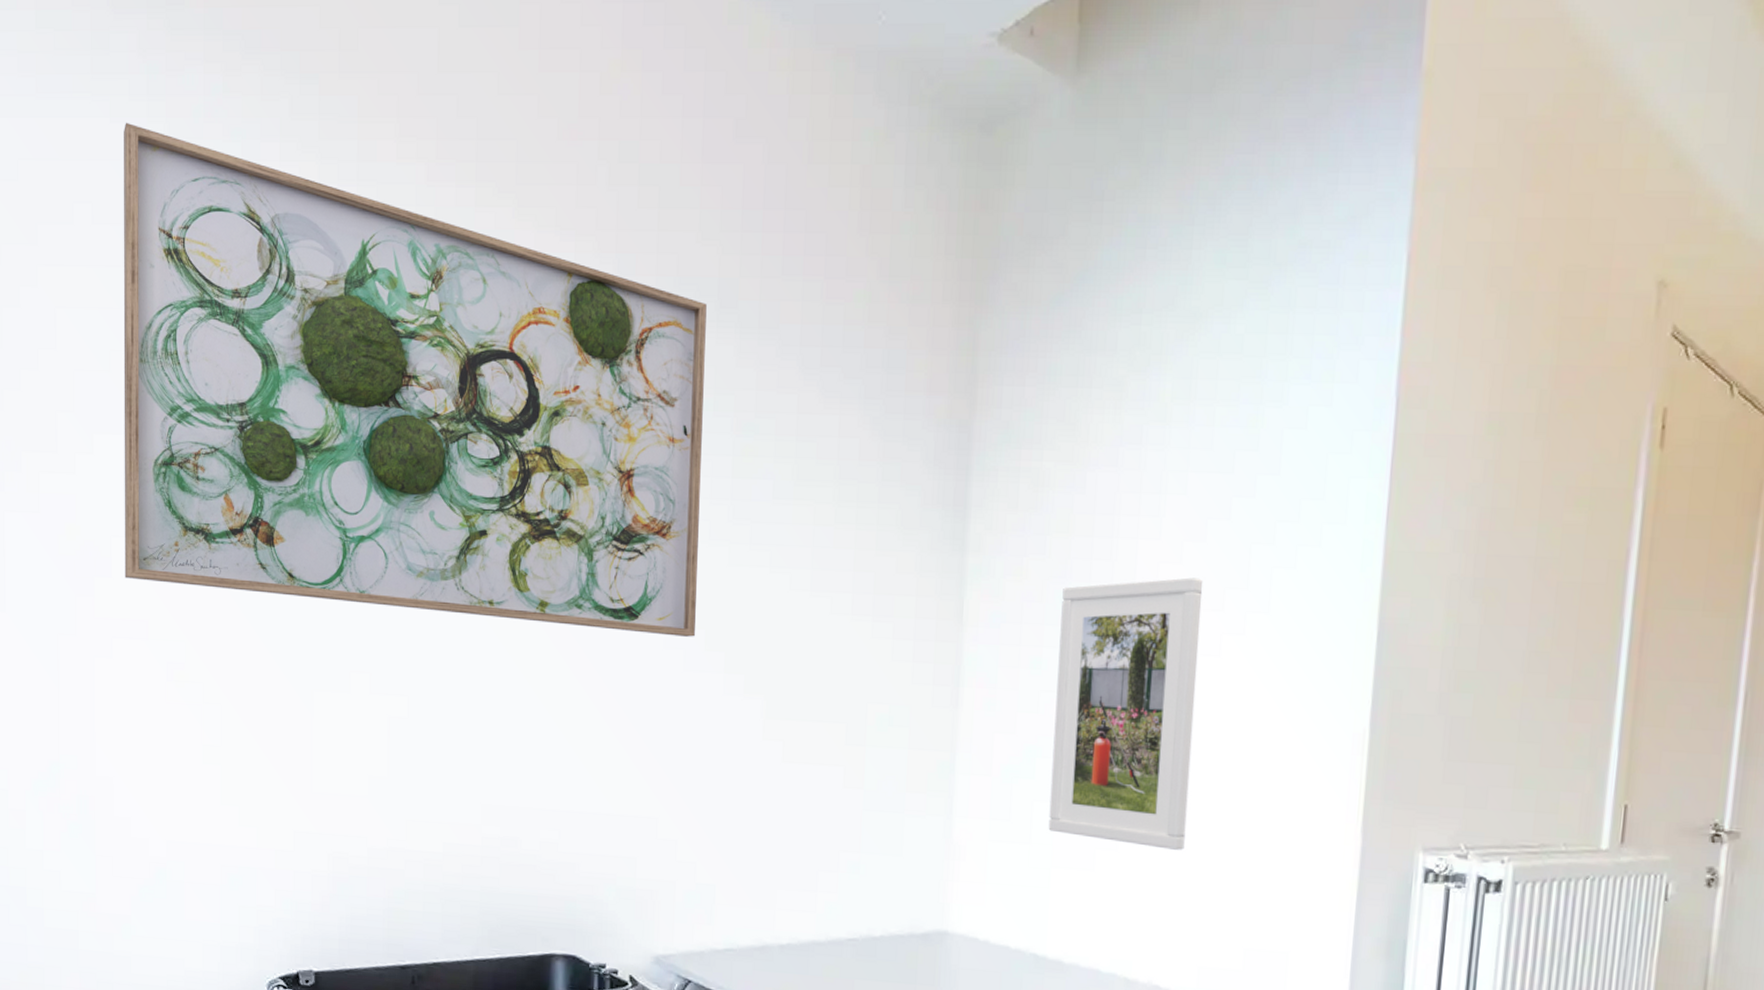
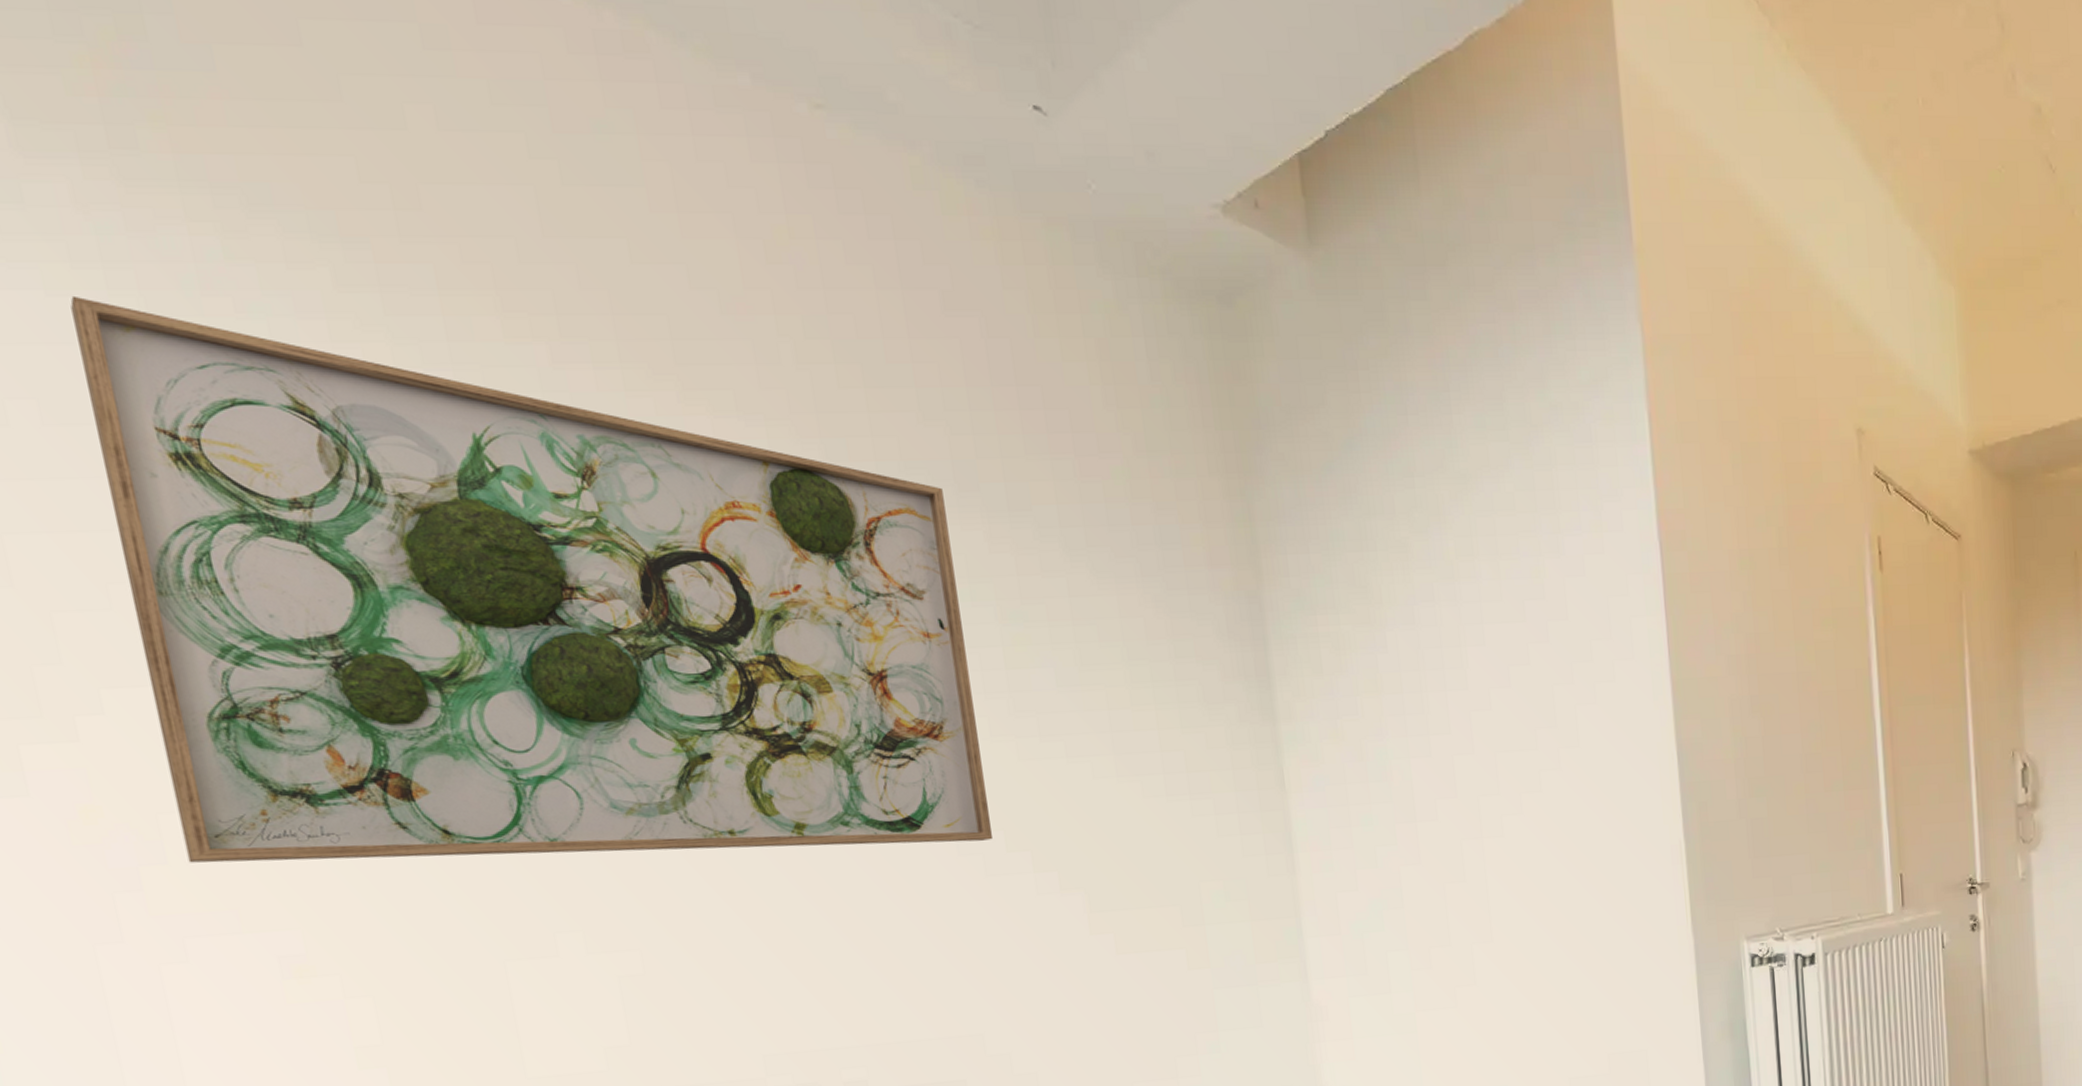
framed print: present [1048,577,1203,850] -> none [1381,721,1538,978]

